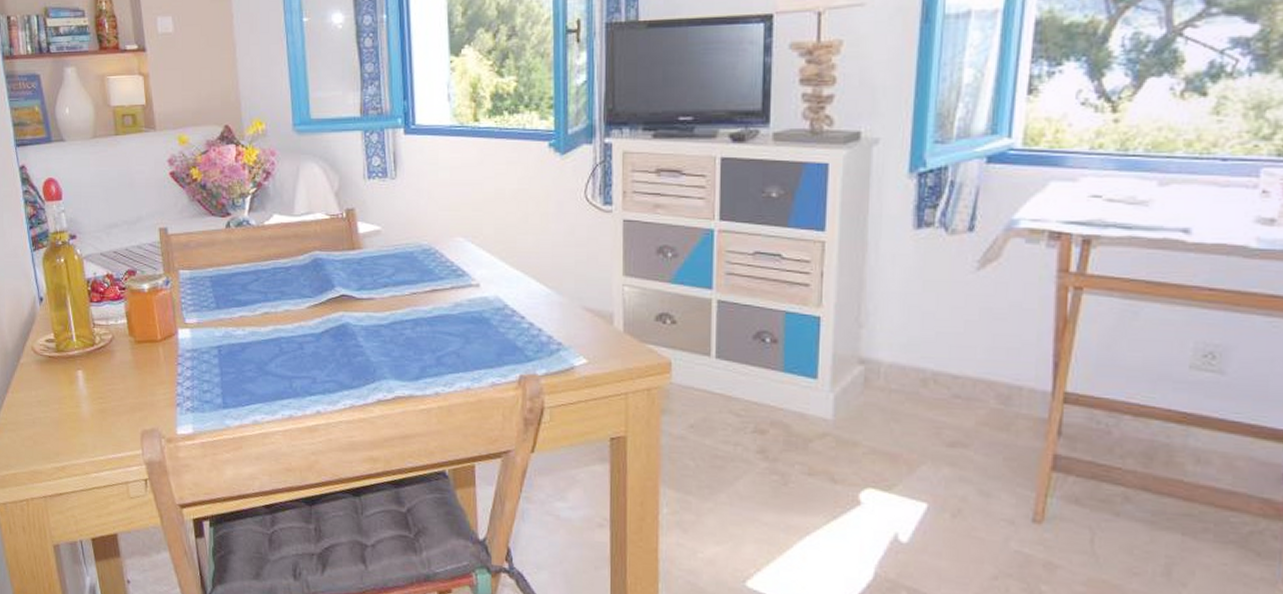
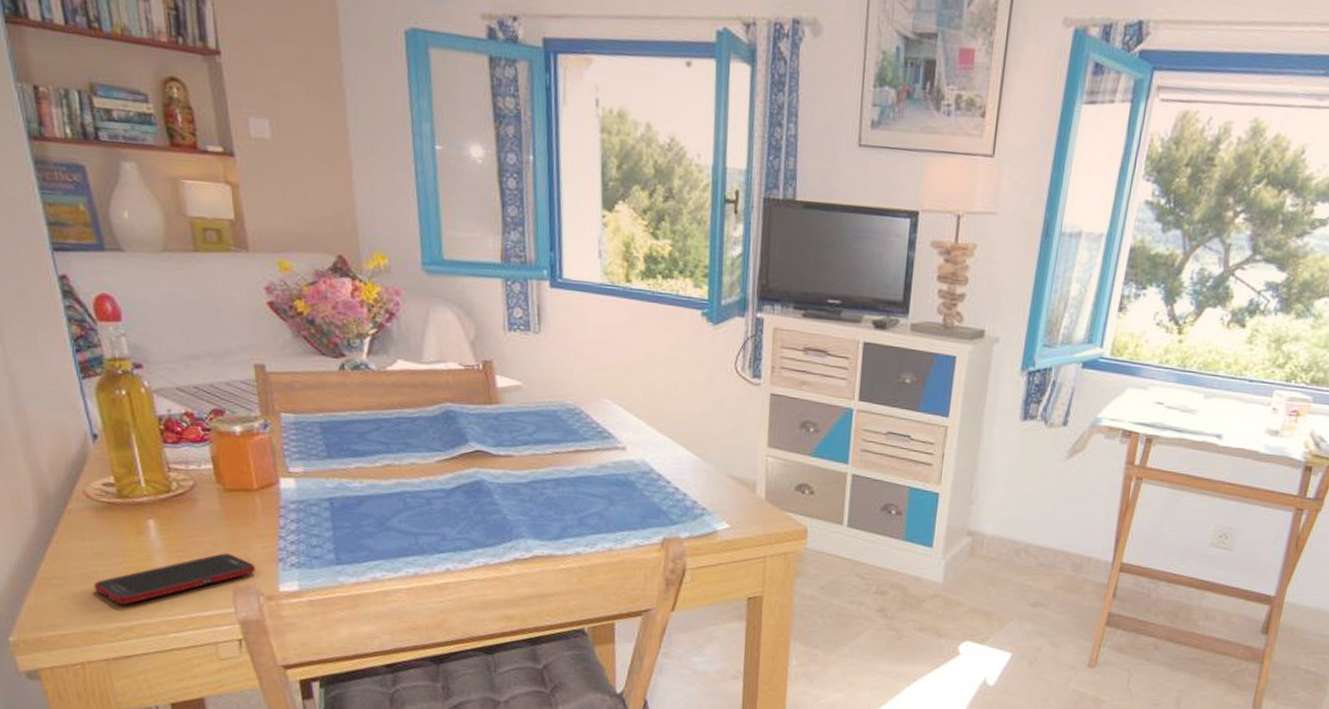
cell phone: none [37,399,159,447] -> present [94,553,257,605]

